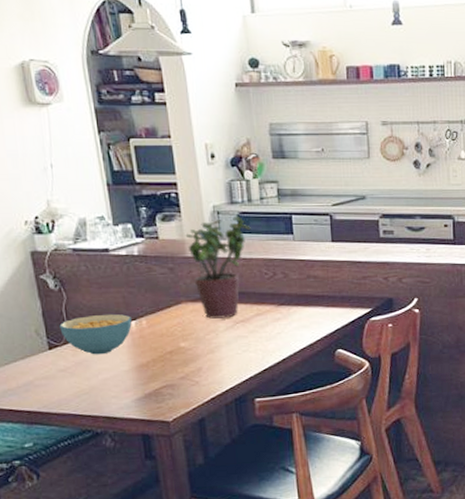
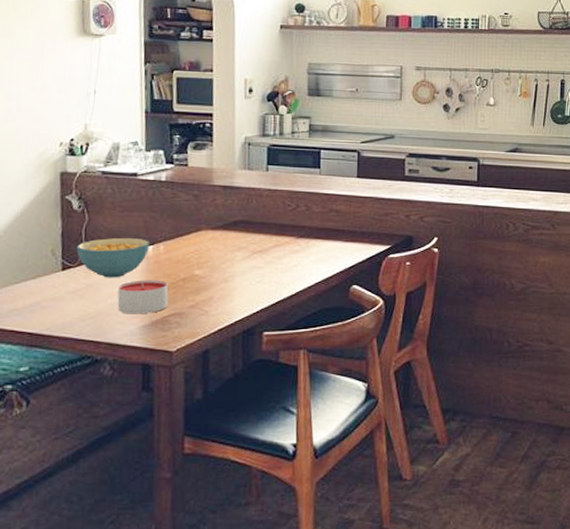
candle: none [107,354,159,389] -> present [117,280,169,314]
potted plant: present [185,215,251,319] -> none [214,147,279,248]

